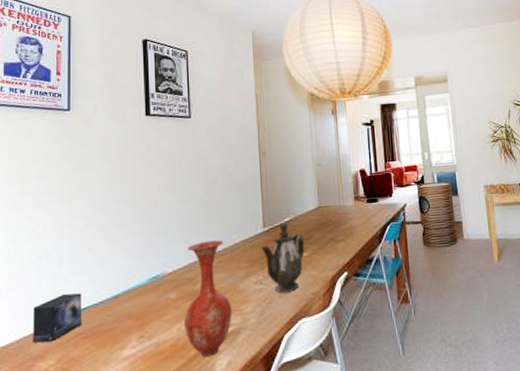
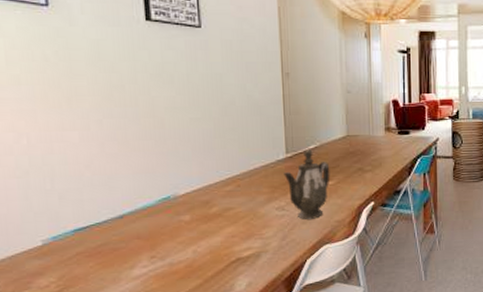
small box: present [33,293,82,343] -> none [25,211,84,260]
vase: present [184,240,232,357] -> none [200,164,252,278]

